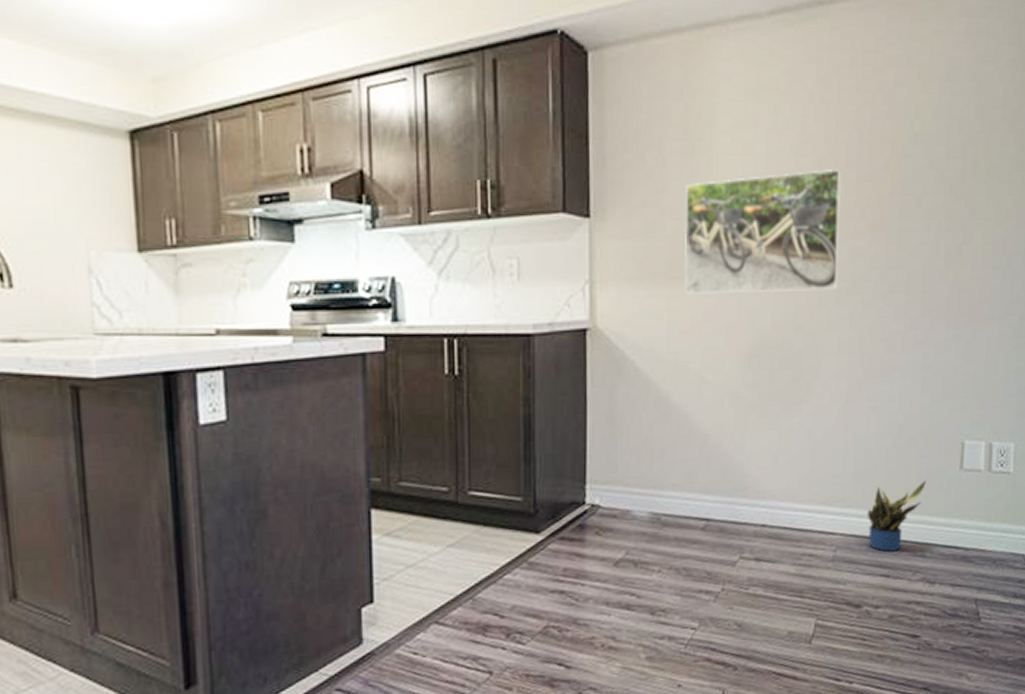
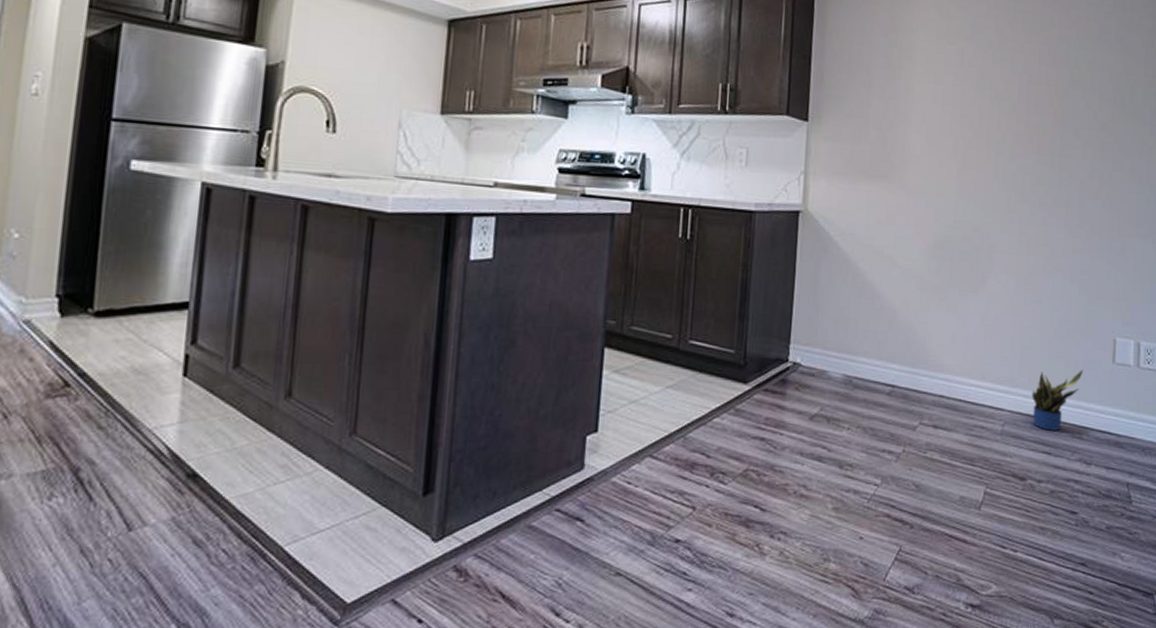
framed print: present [684,168,841,295] -> none [882,101,1014,198]

